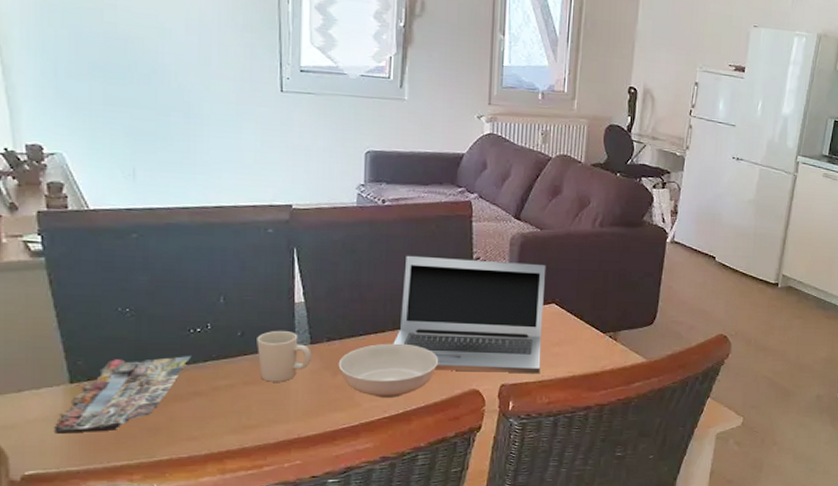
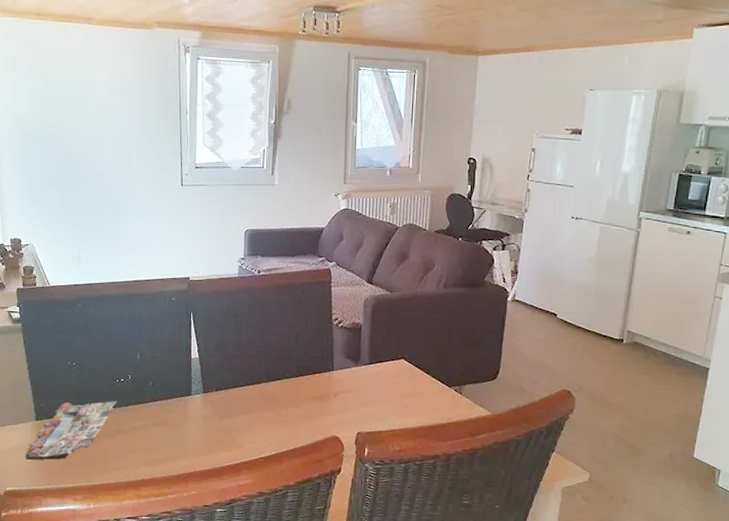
mug: present [257,330,312,382] -> none [163,381,204,424]
bowl: present [338,343,439,398] -> none [224,393,305,441]
laptop: present [393,255,546,374] -> none [267,317,396,424]

